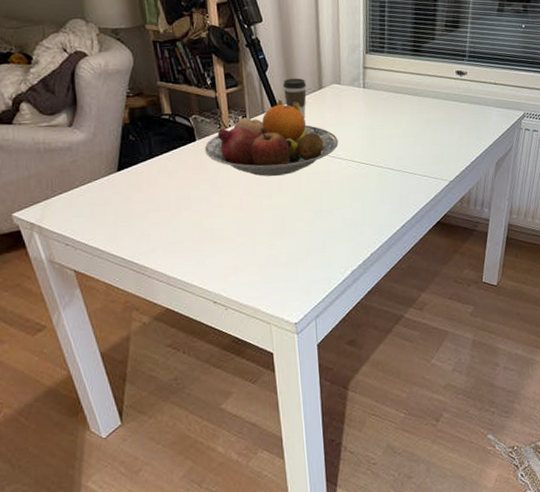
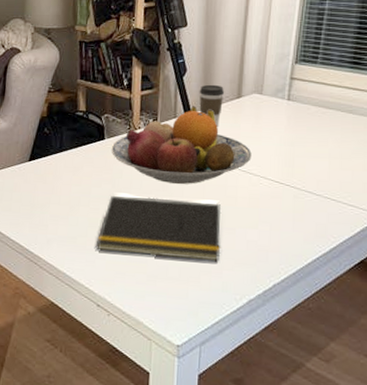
notepad: none [204,189,323,250] -> present [96,196,222,262]

